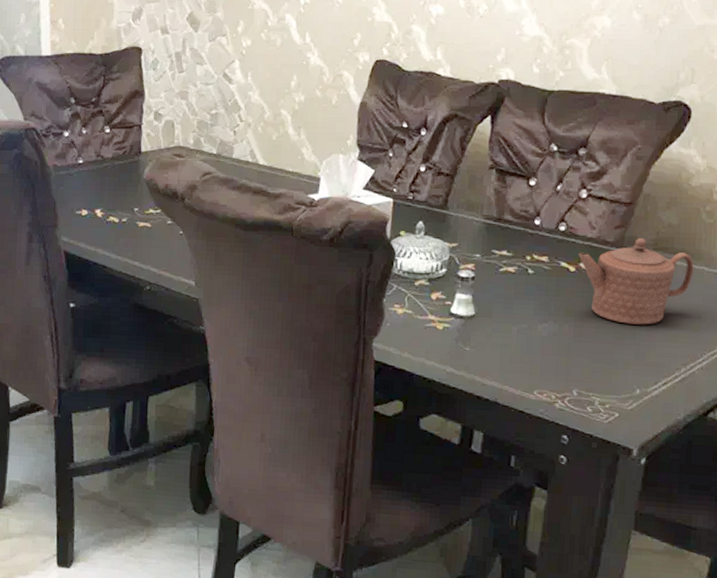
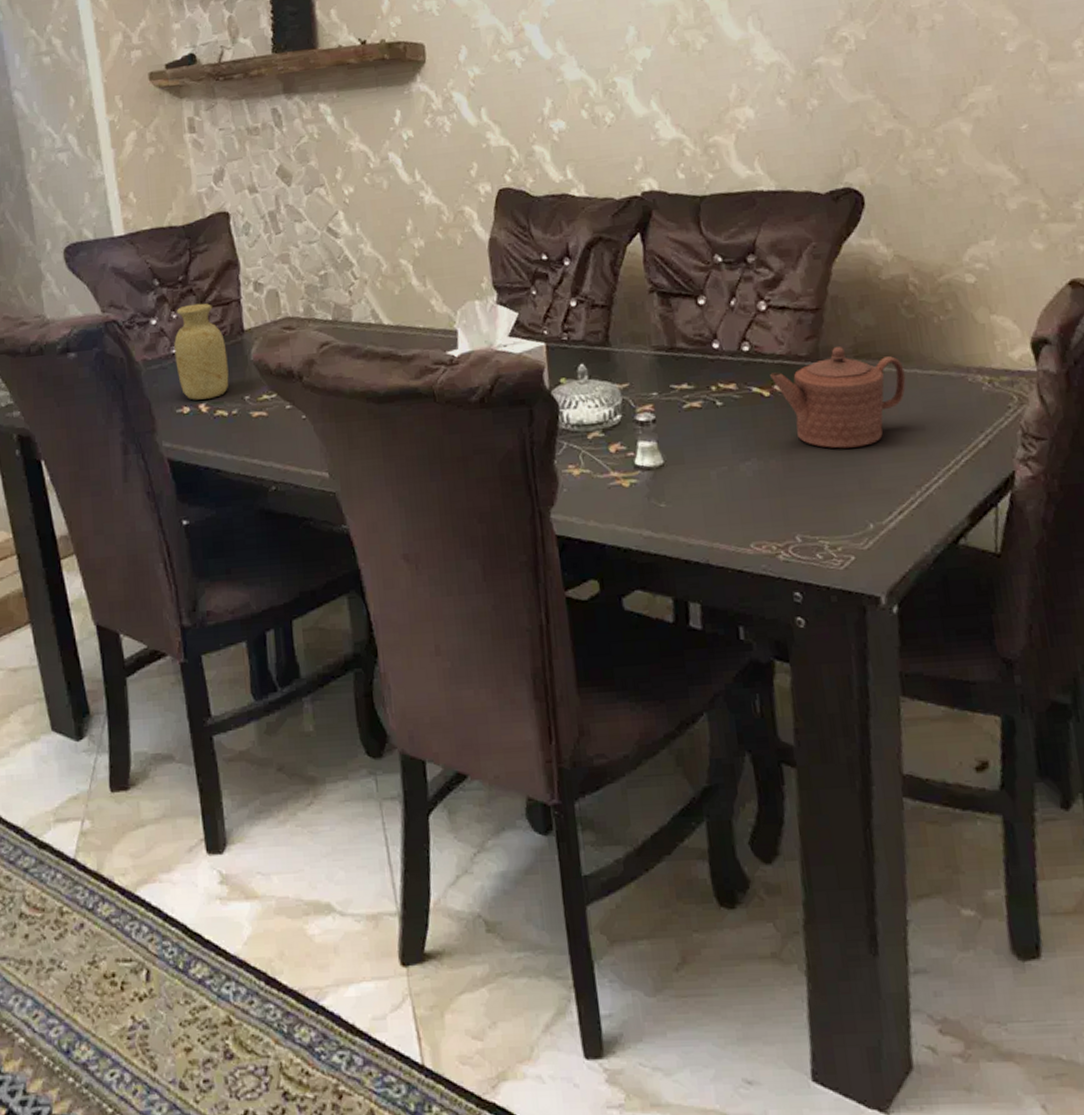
vase: none [80,123,125,206] -> present [174,303,229,400]

